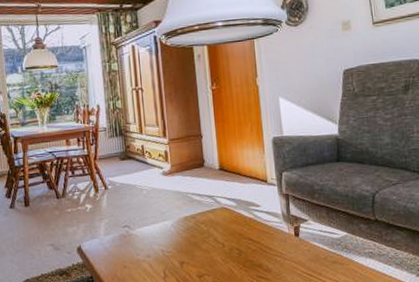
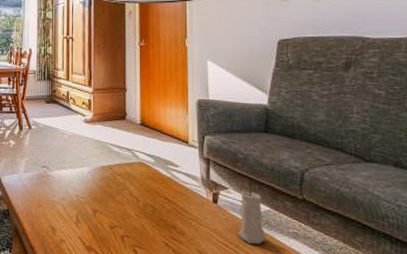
candle: none [319,219,347,269] -> present [238,190,267,244]

